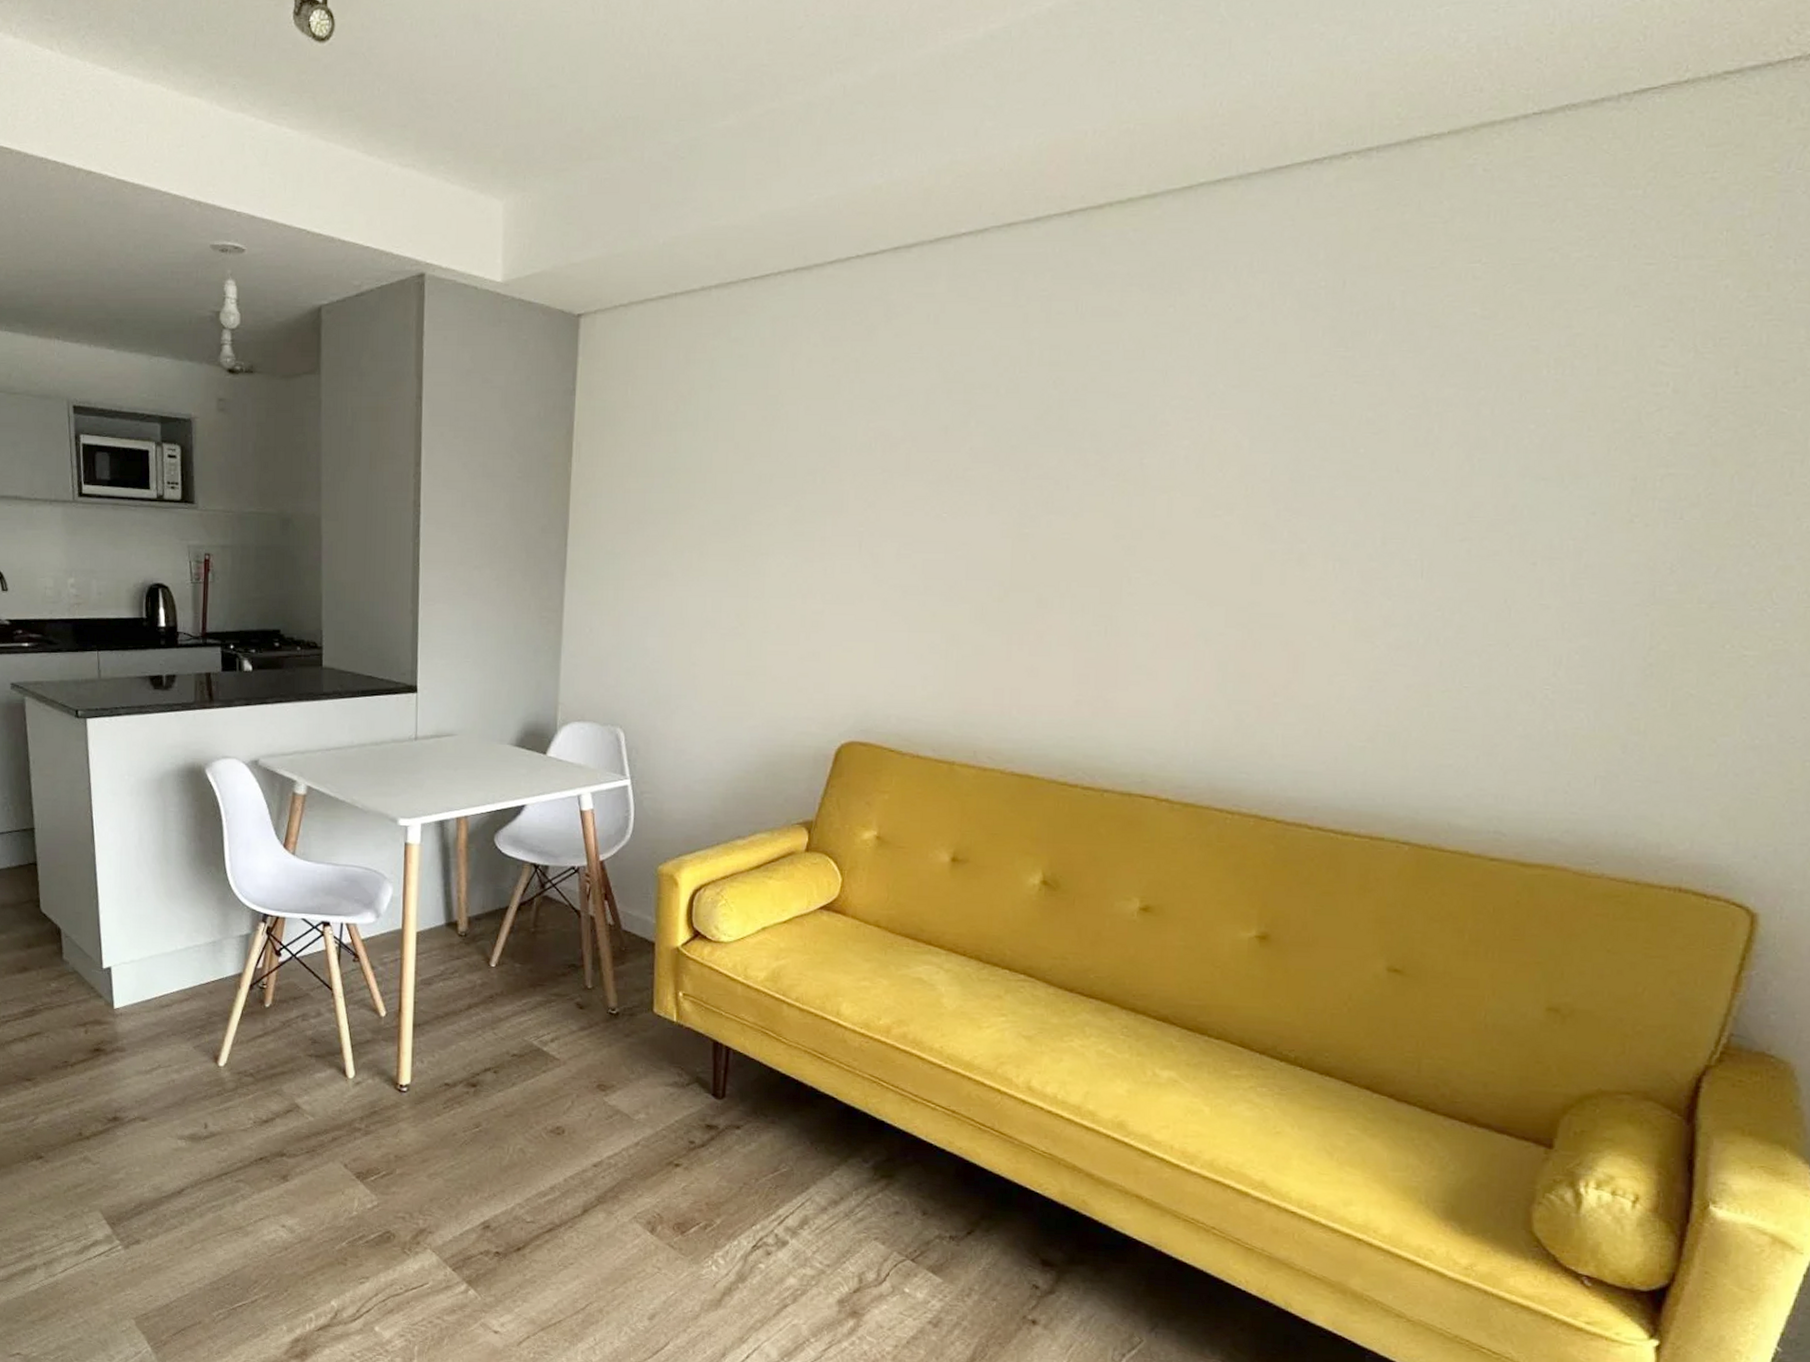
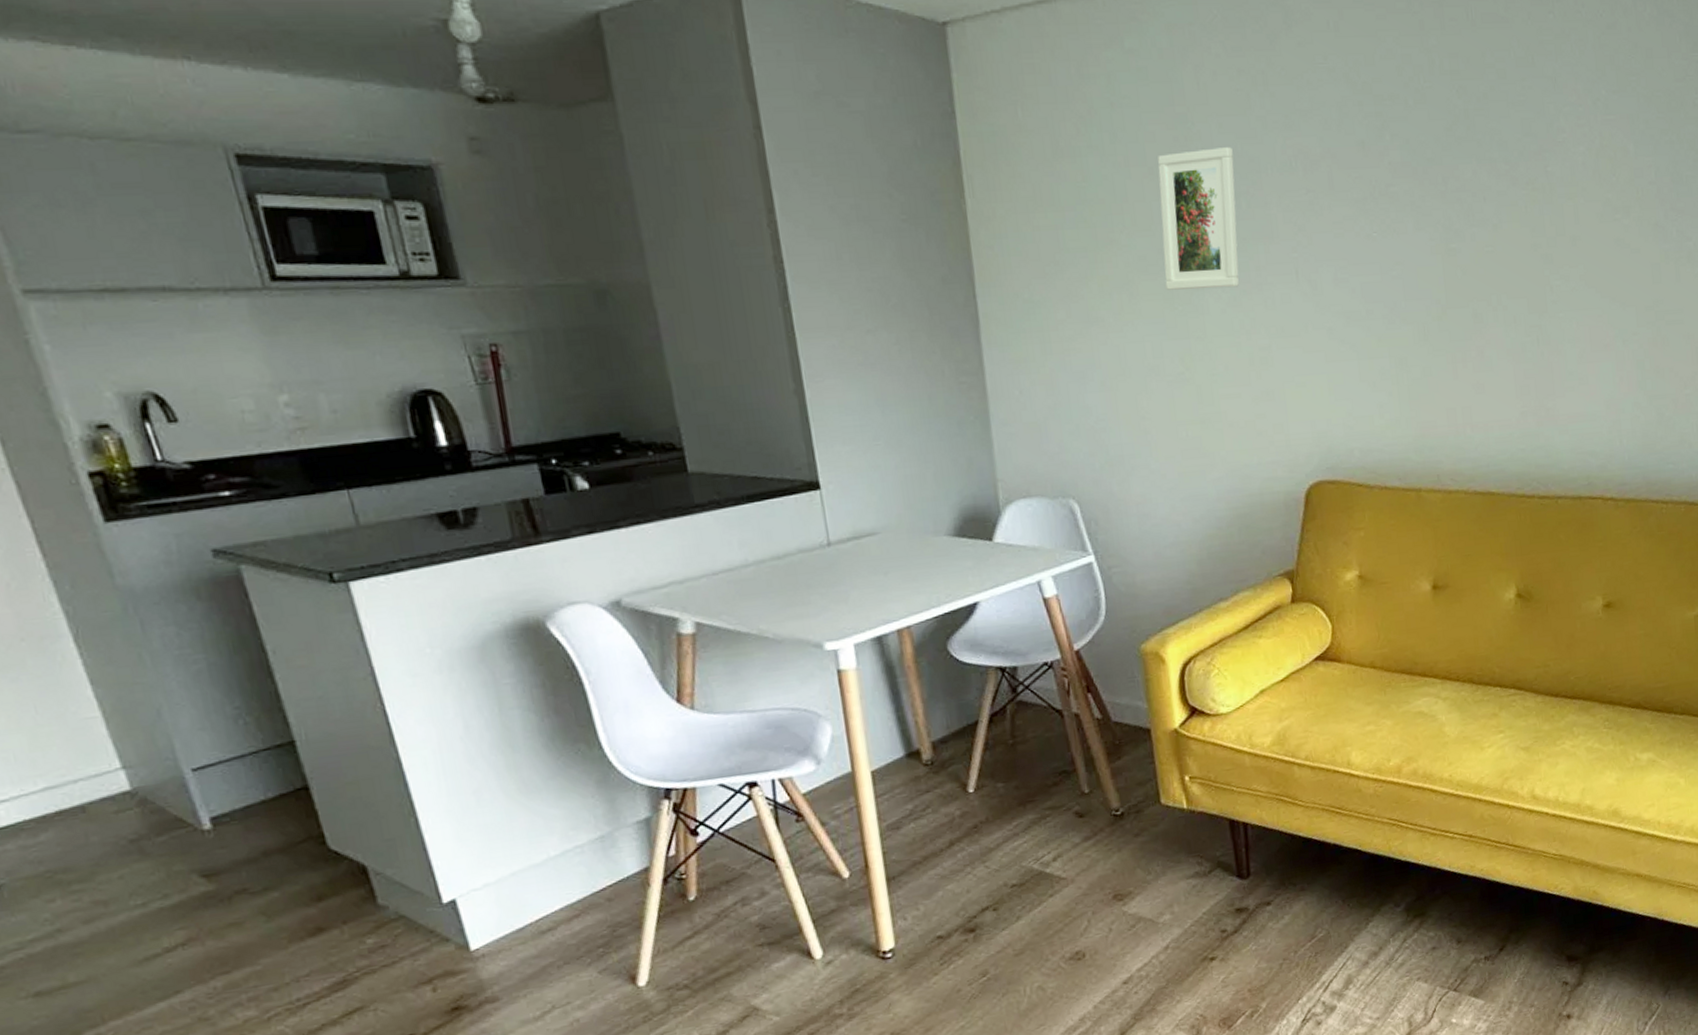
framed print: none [733,427,816,555] -> present [1157,147,1239,290]

